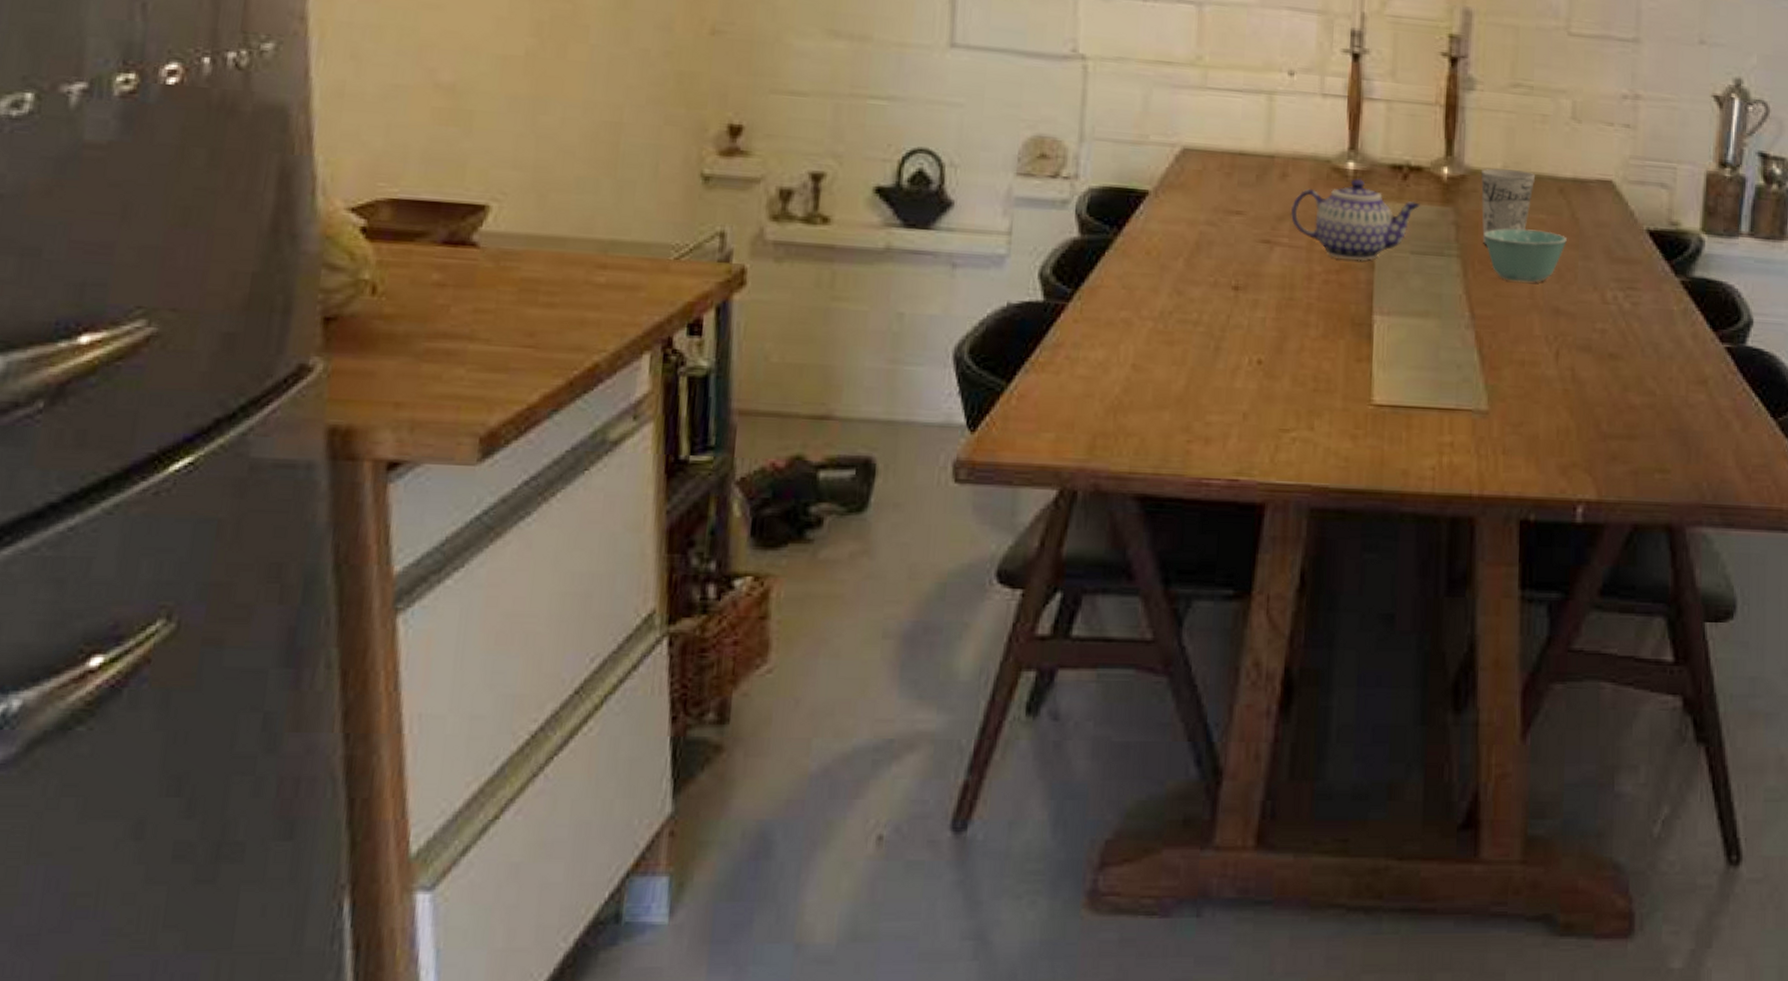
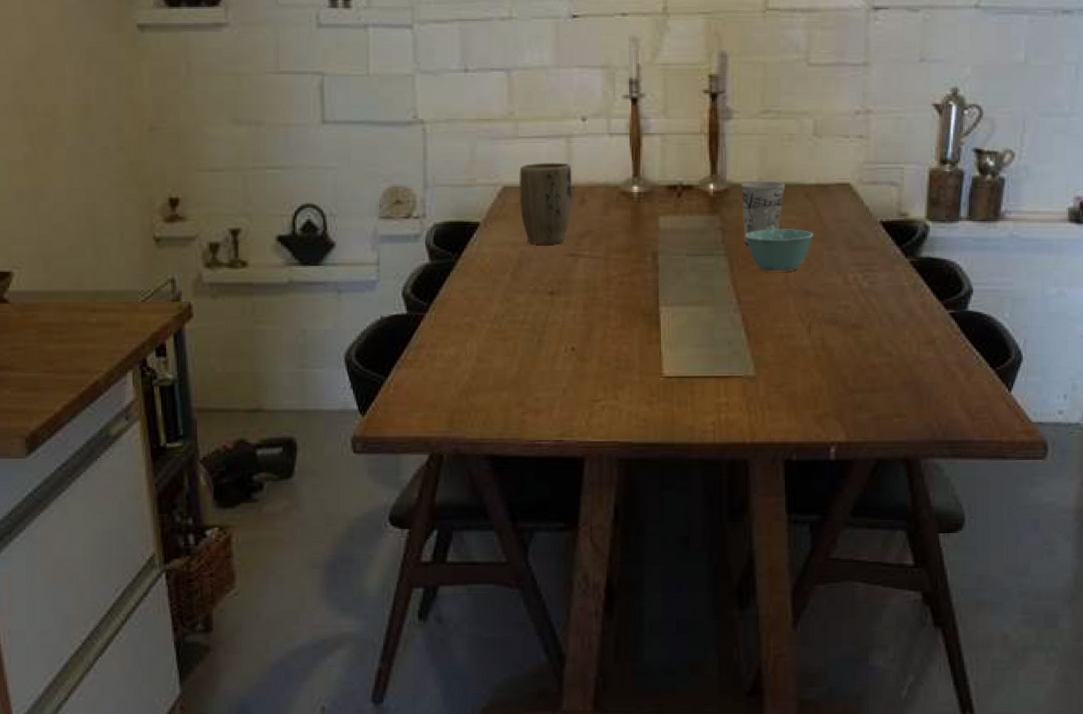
plant pot: none [1202,121,1272,226] -> present [518,162,572,245]
teapot: present [1290,178,1420,261] -> none [589,198,692,265]

